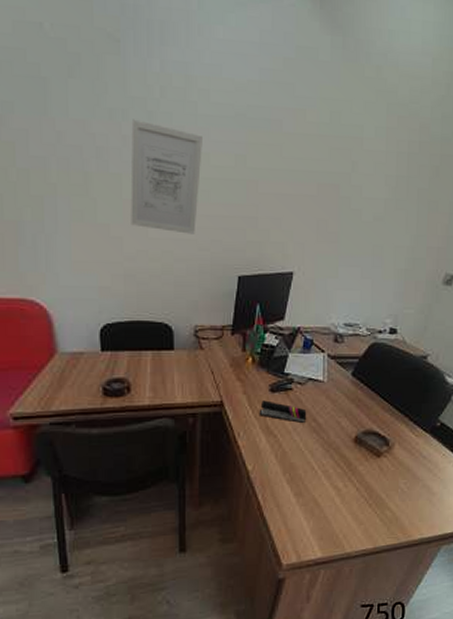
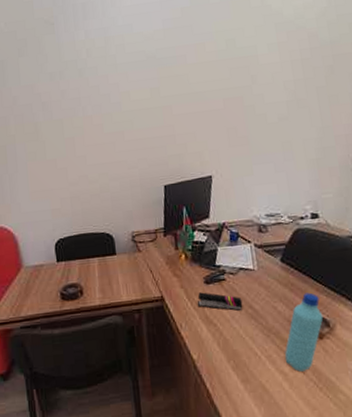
wall art: present [130,119,202,234] -> none [67,77,124,158]
water bottle: none [340,410,384,488] -> present [285,292,323,372]

